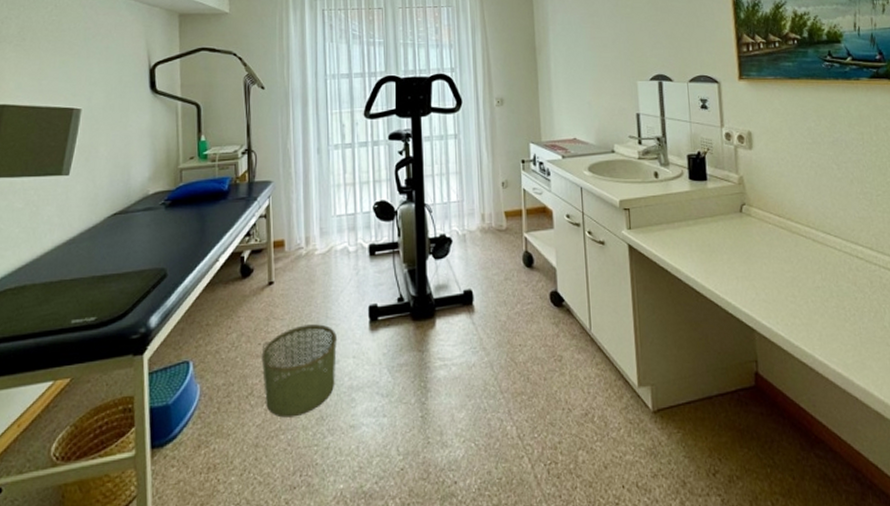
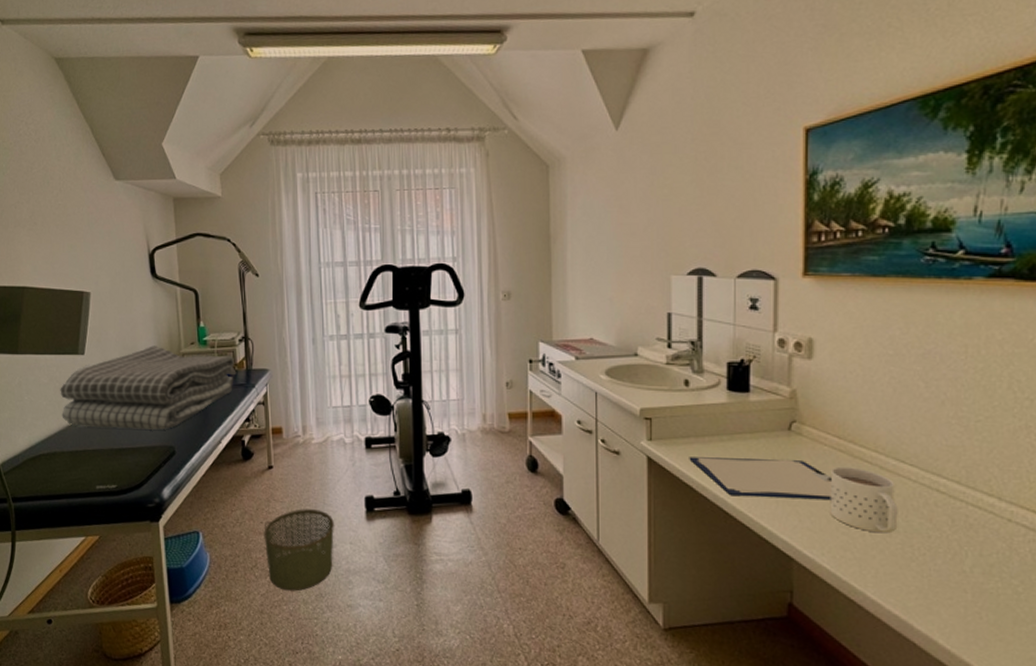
towel: none [36,162,238,254] -> present [60,345,237,430]
notepad: none [663,239,779,275] -> present [689,457,831,499]
mug: none [775,241,832,299] -> present [830,466,898,533]

